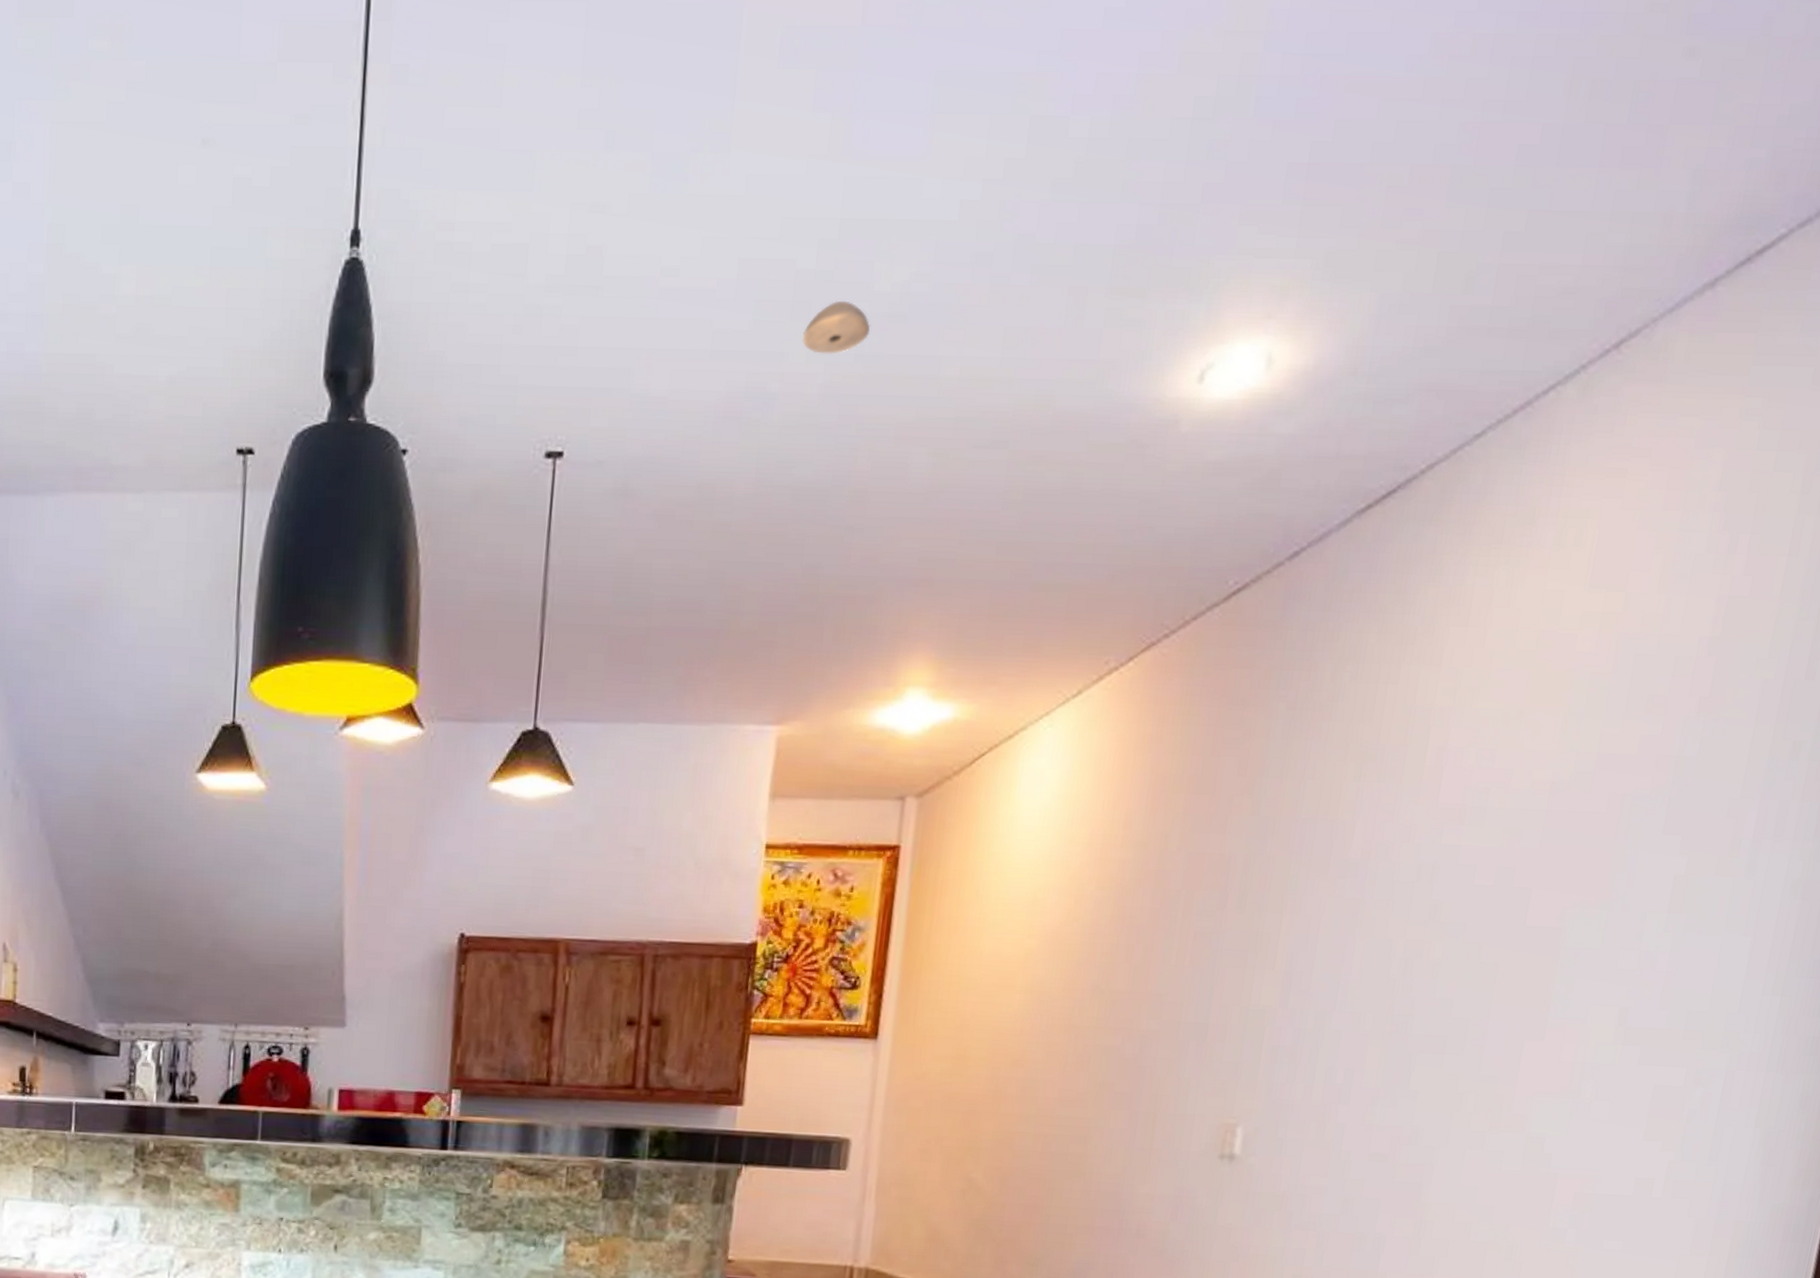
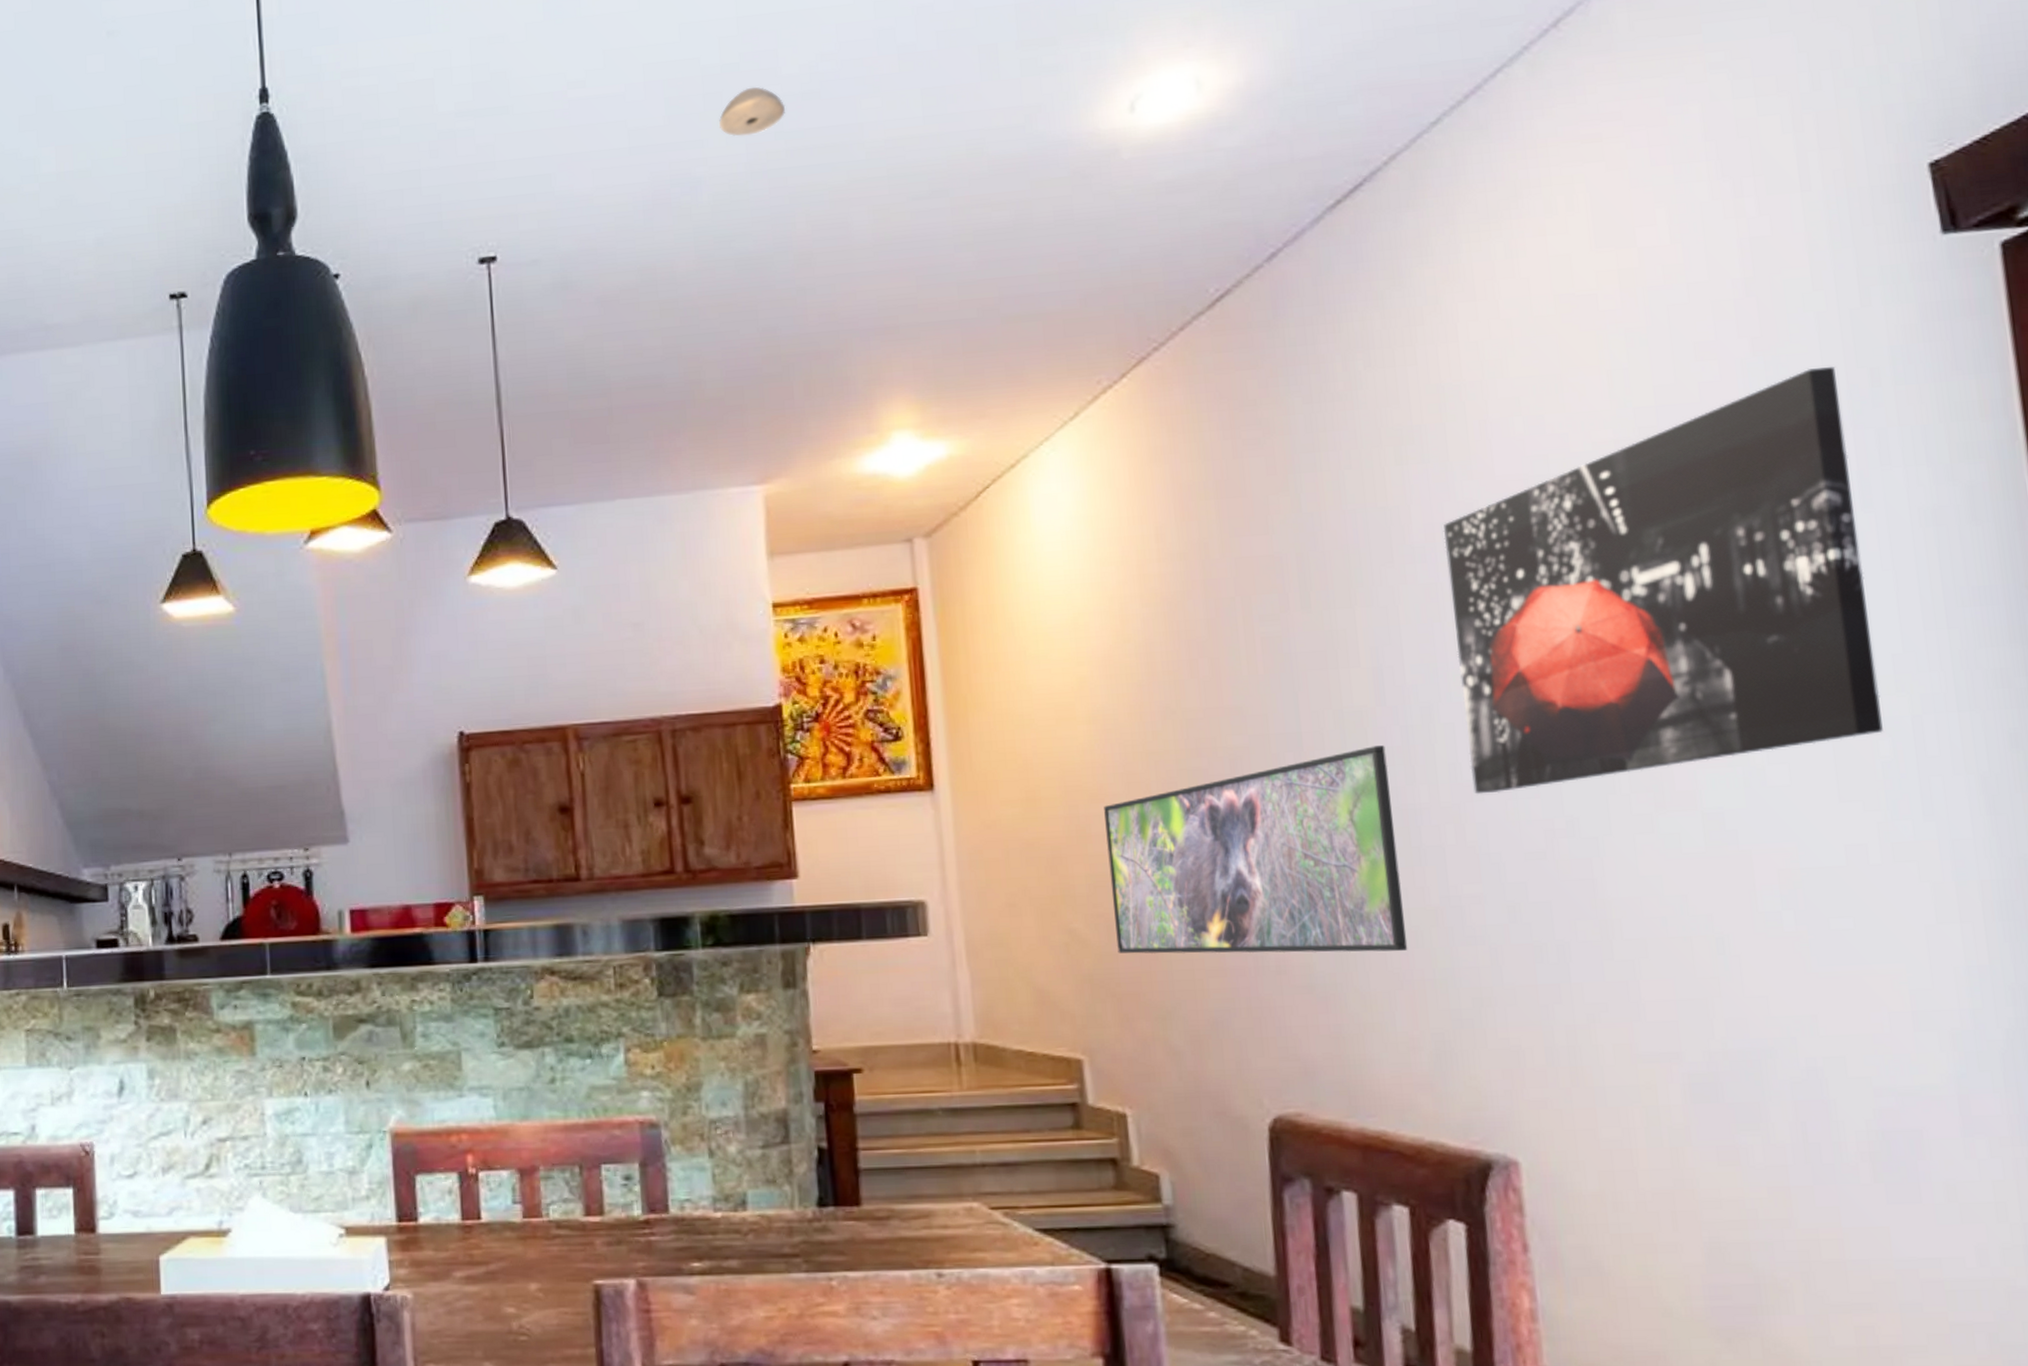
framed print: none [1006,1043,1277,1229] -> present [1104,745,1408,954]
wall art: none [1342,734,1765,1099] -> present [1443,366,1883,795]

